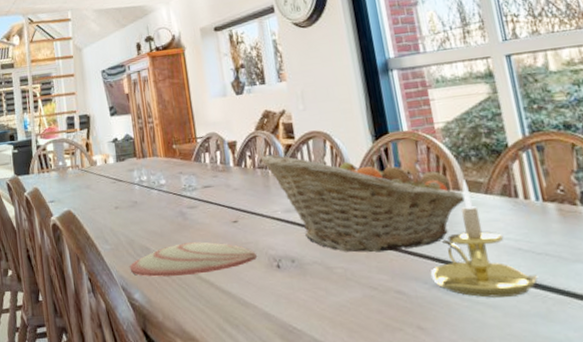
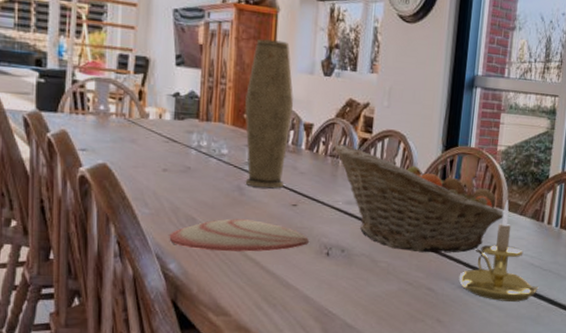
vase: none [171,73,222,210] -> present [245,38,294,188]

